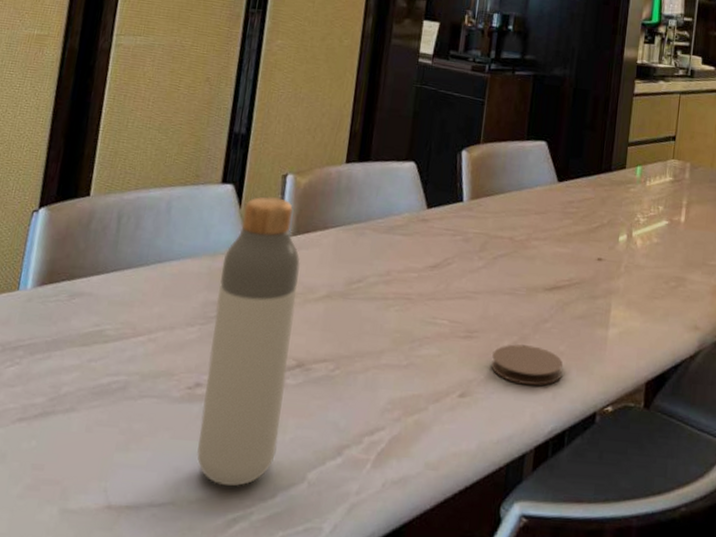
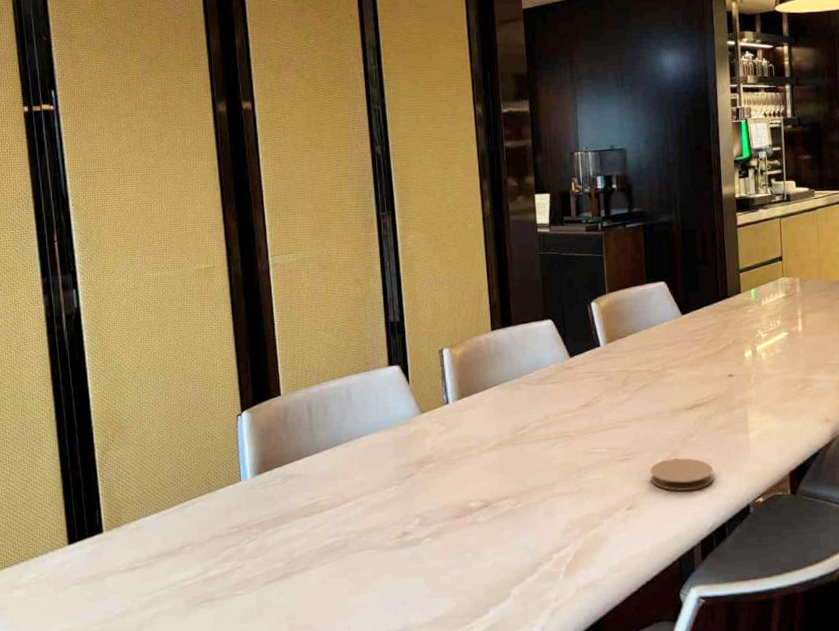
bottle: present [197,195,300,486] -> none [404,369,482,610]

